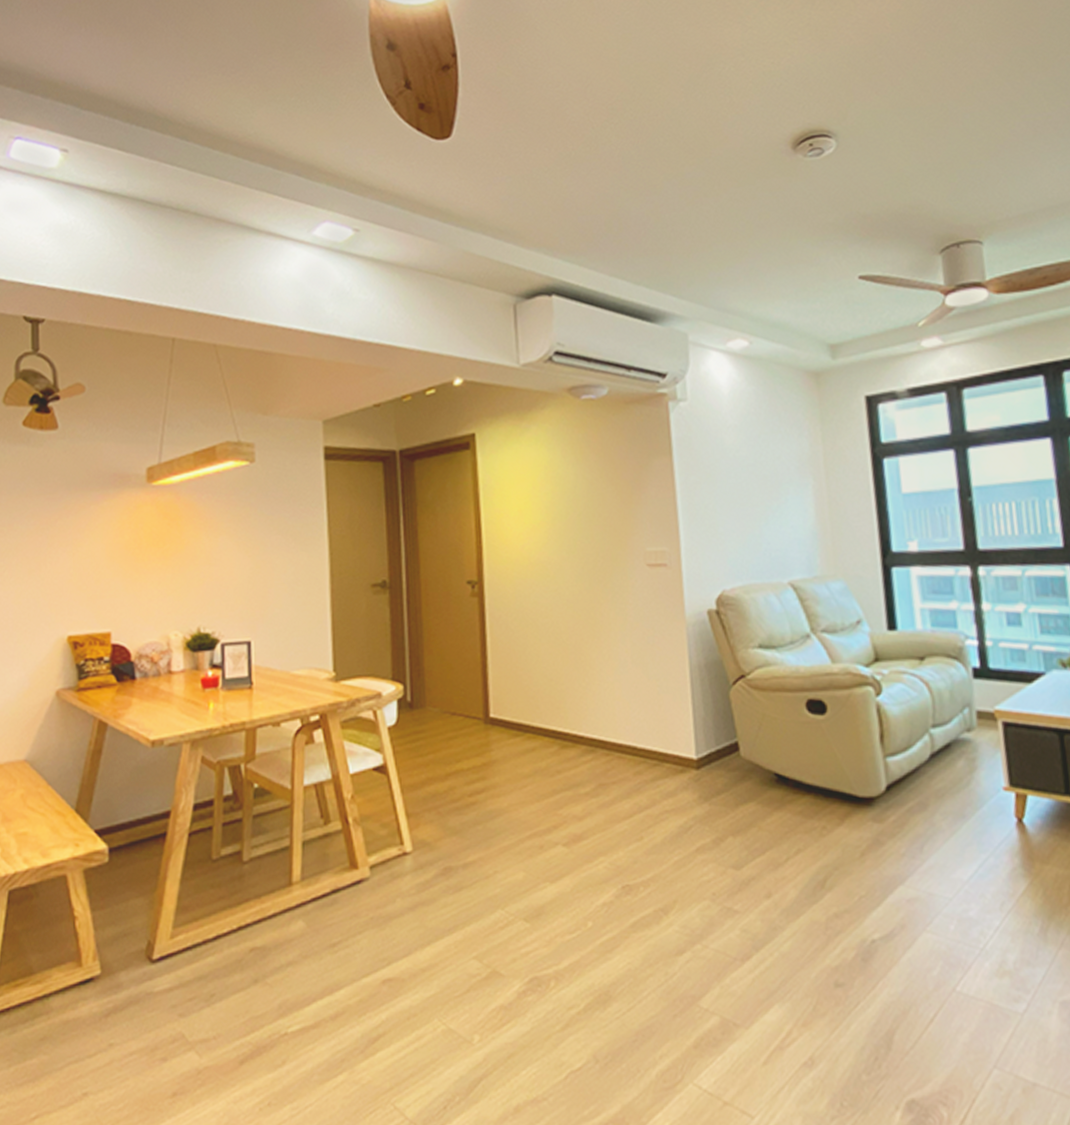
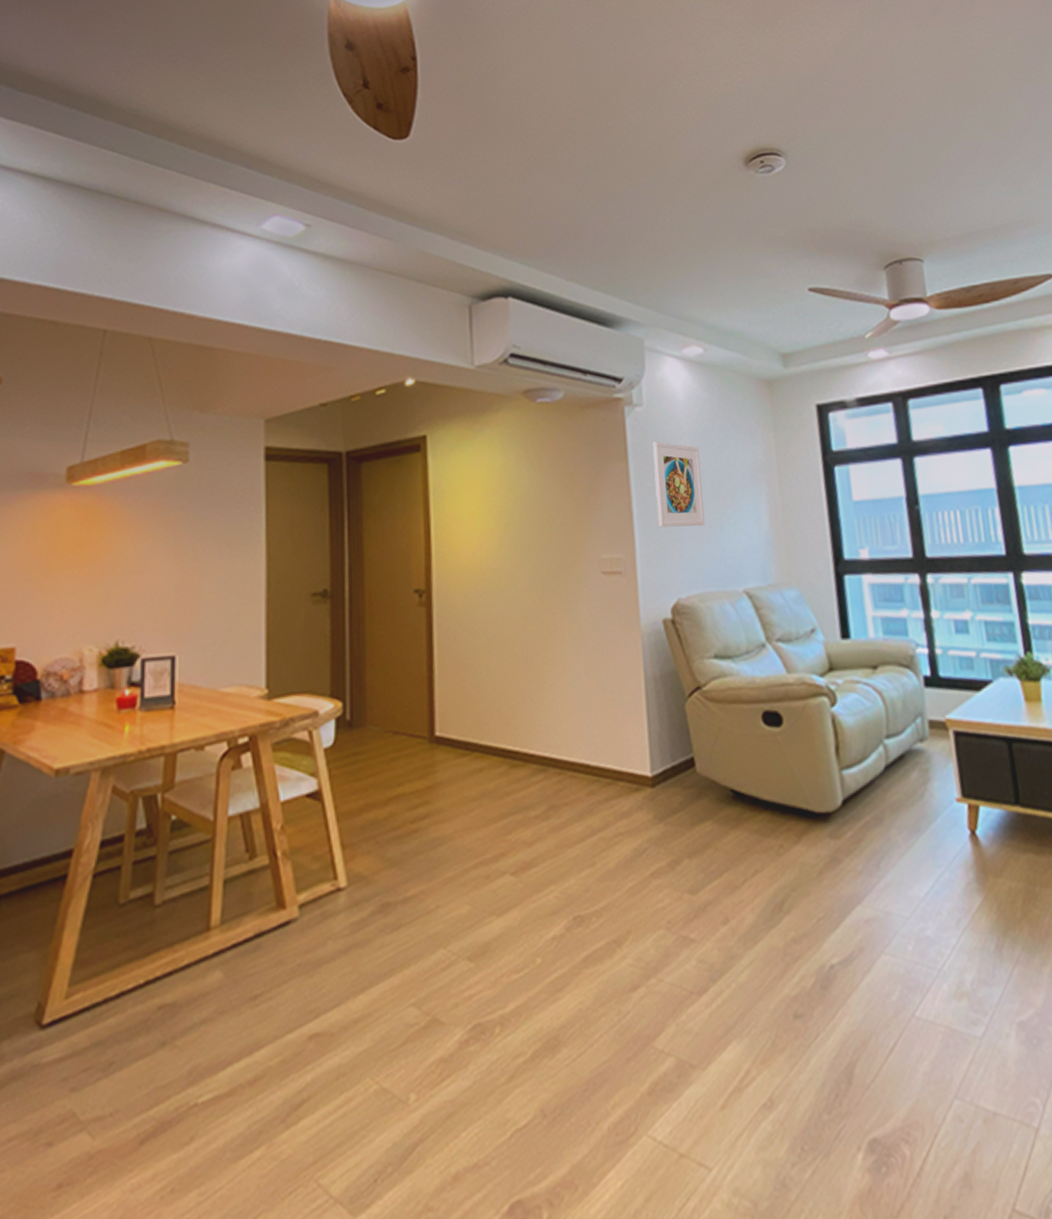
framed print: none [696,436,750,521] -> present [652,441,705,528]

